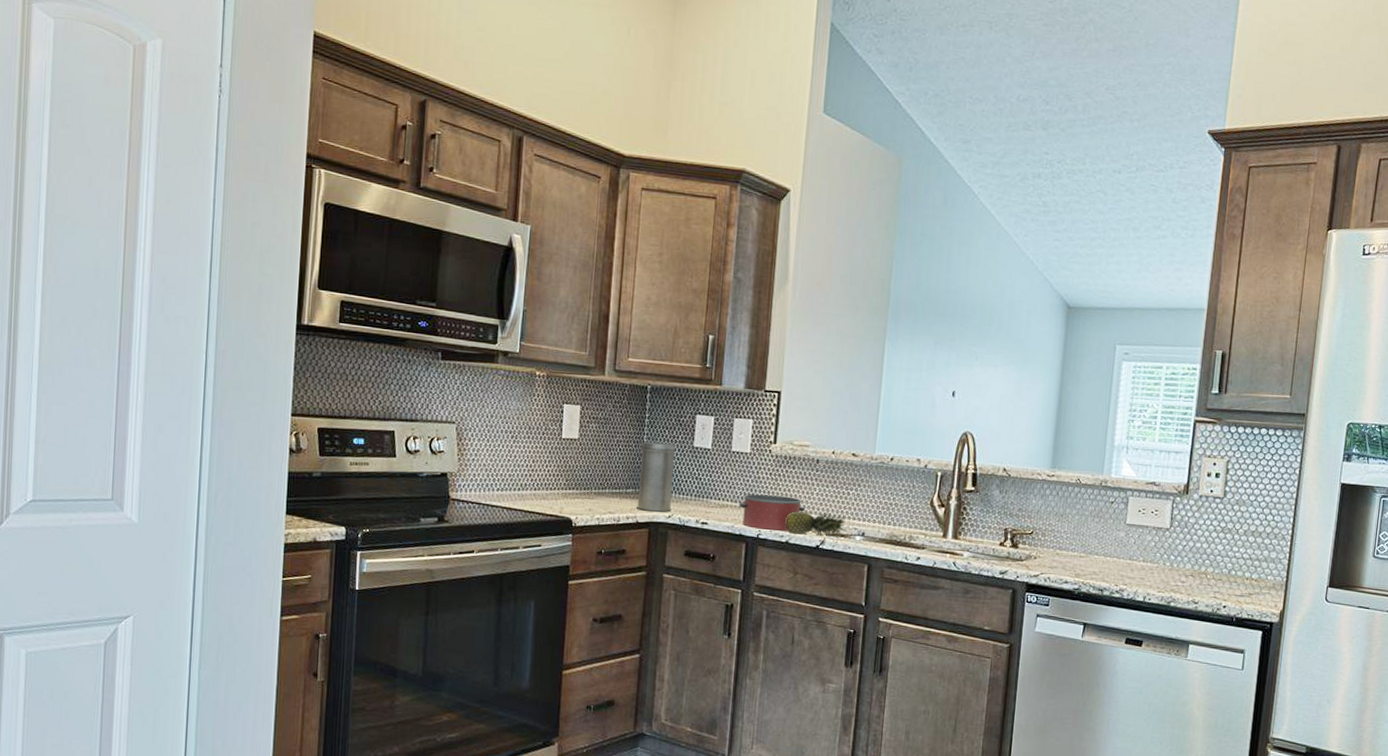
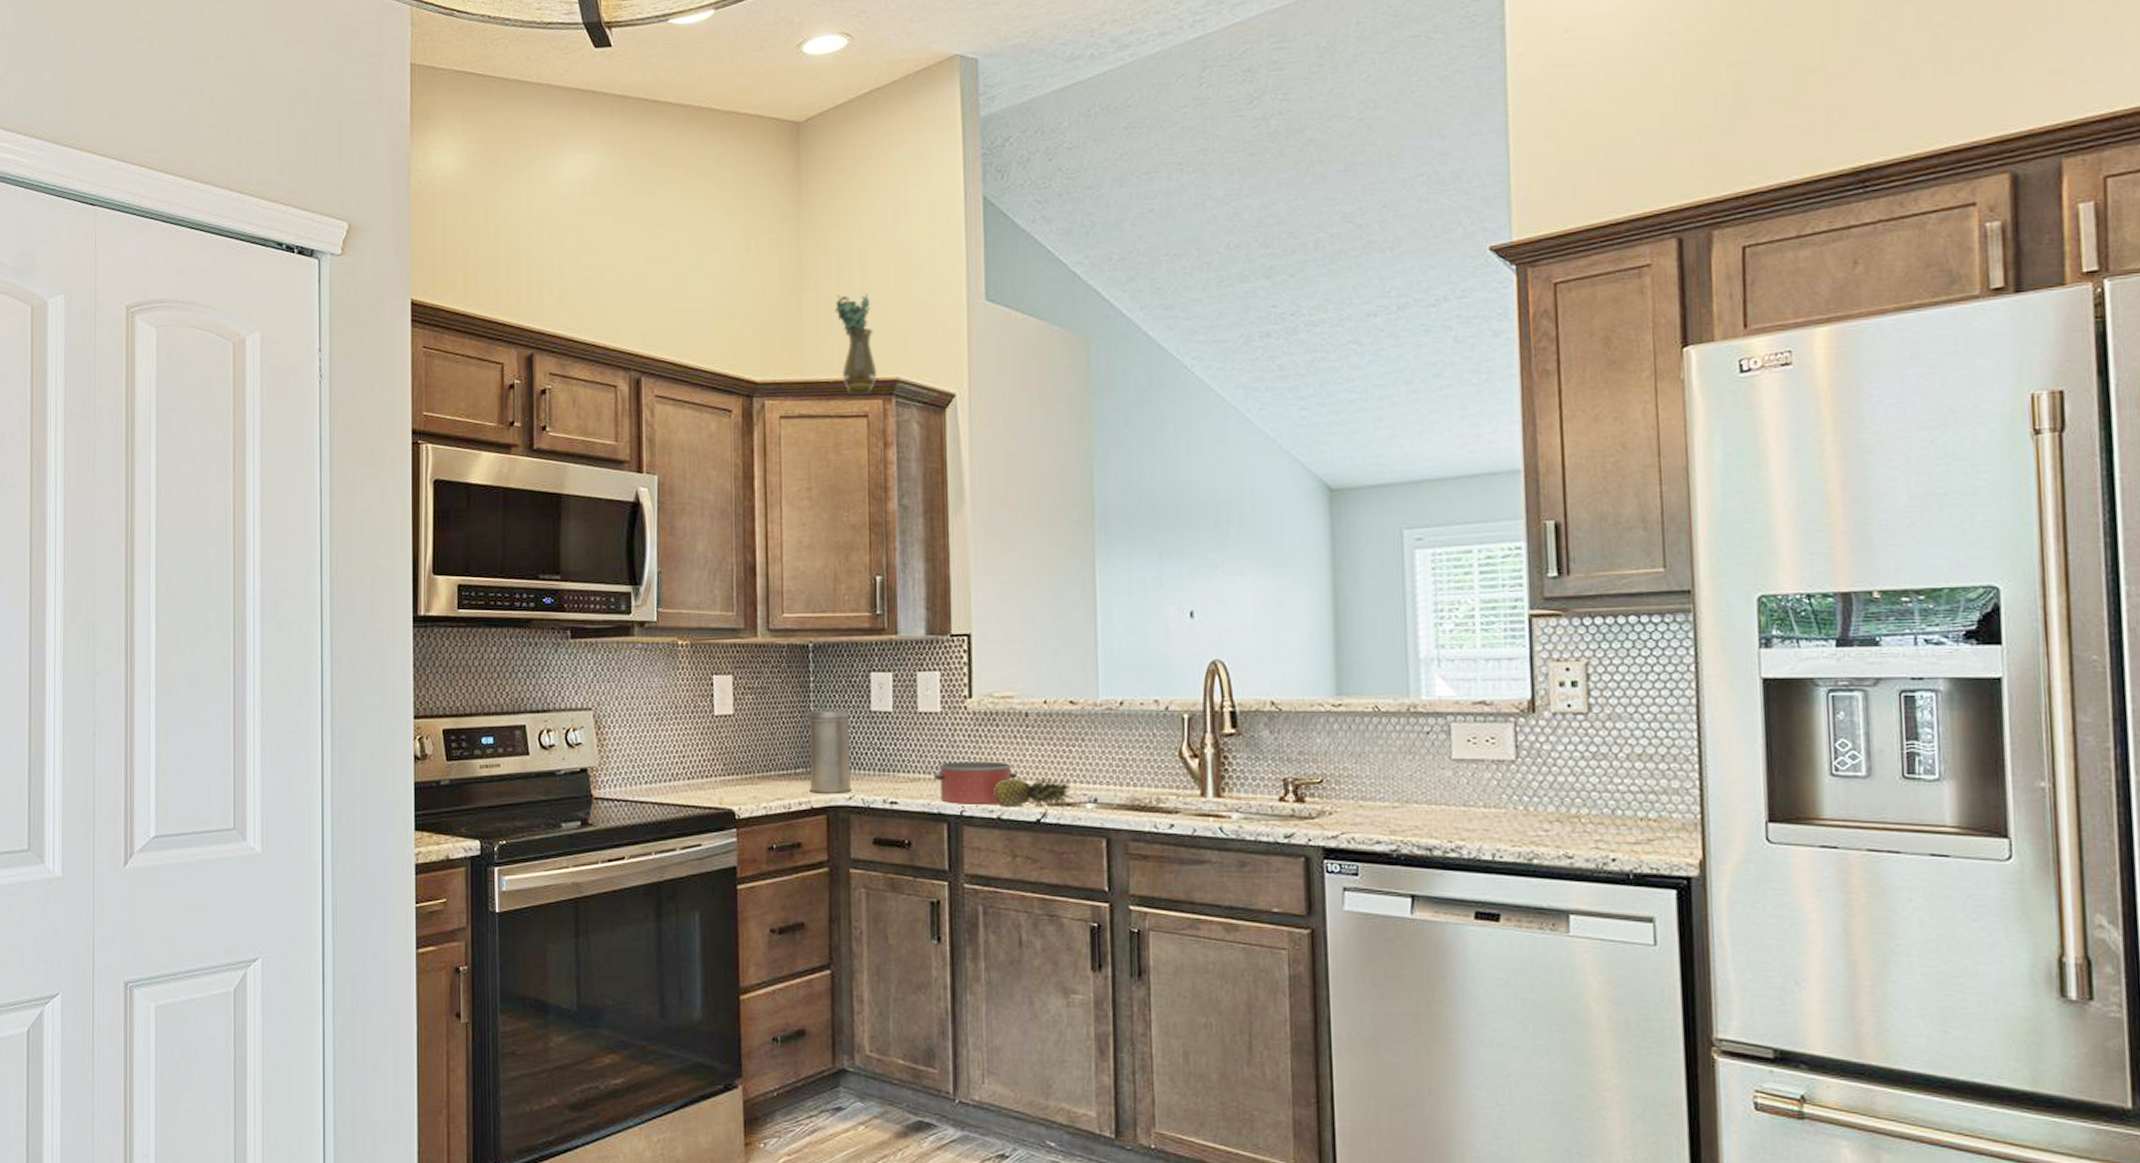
vase: none [697,89,728,179] -> present [834,293,877,394]

